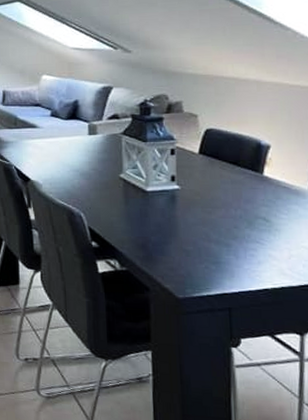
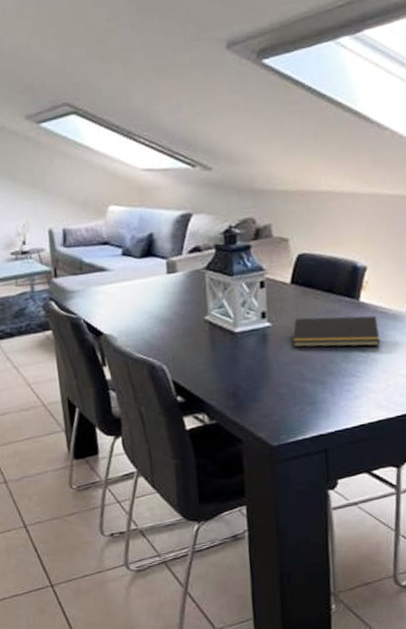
notepad: none [199,184,284,218] -> present [292,315,381,348]

